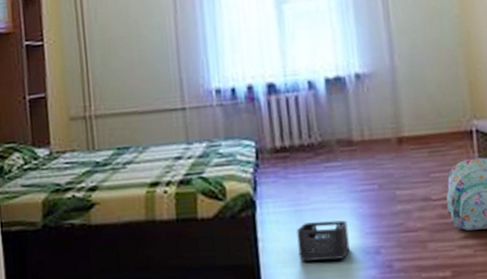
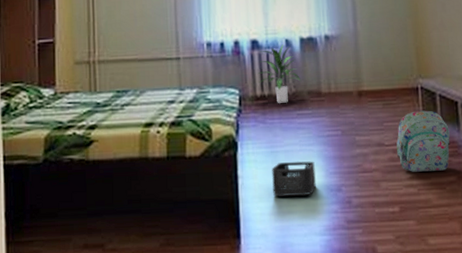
indoor plant: none [277,87,329,155] -> present [258,44,302,103]

